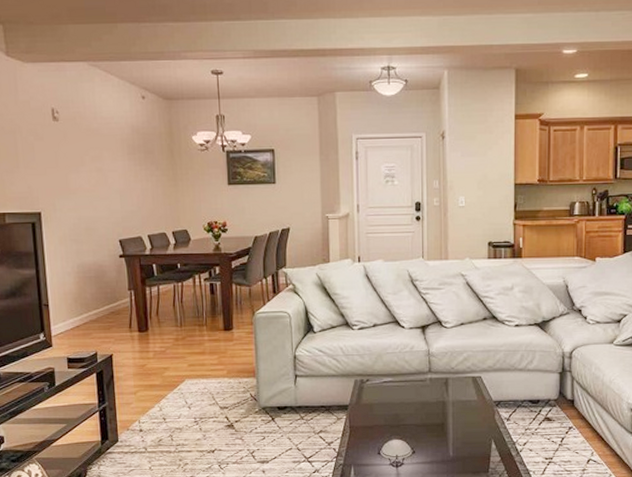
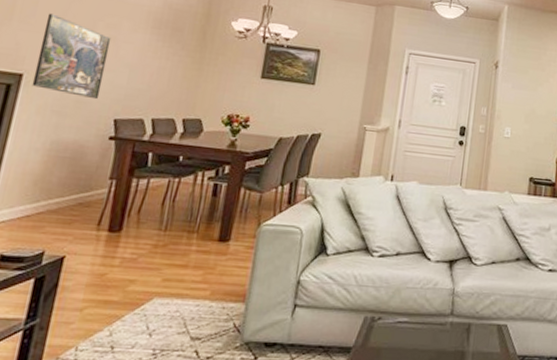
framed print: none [44,156,103,225] -> present [31,13,112,100]

